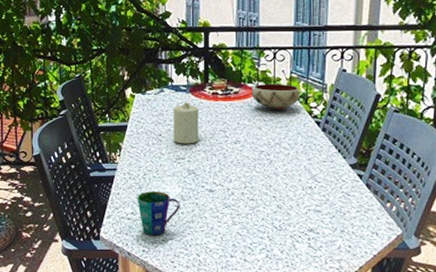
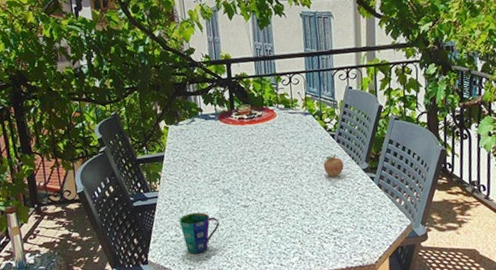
candle: present [173,102,199,144] -> none [205,128,231,167]
bowl: present [252,83,301,111] -> none [273,104,316,129]
fruit: none [303,144,328,170] -> present [323,154,344,177]

